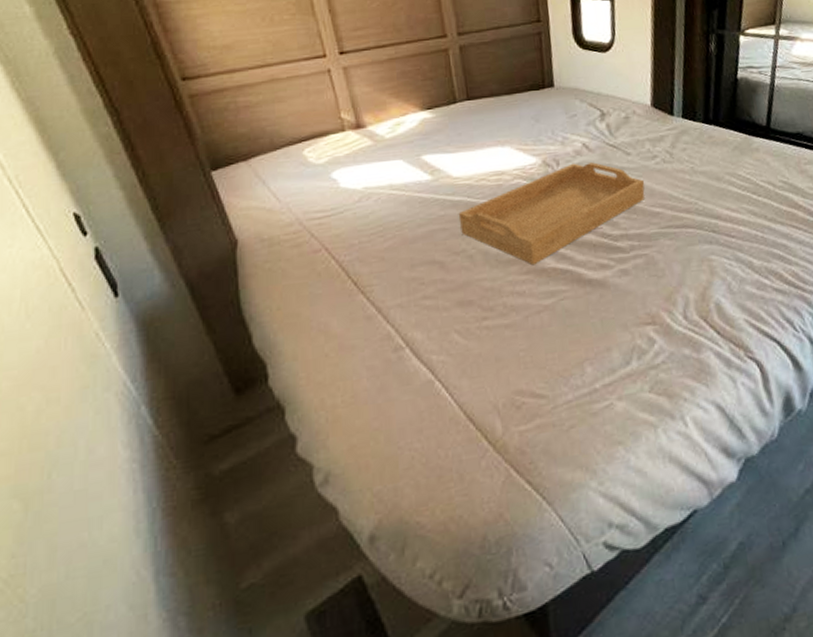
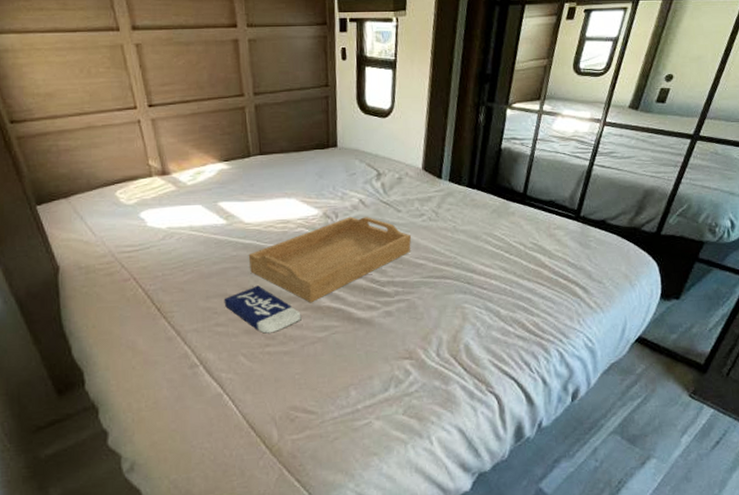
book: none [431,248,524,305] -> present [224,285,302,334]

